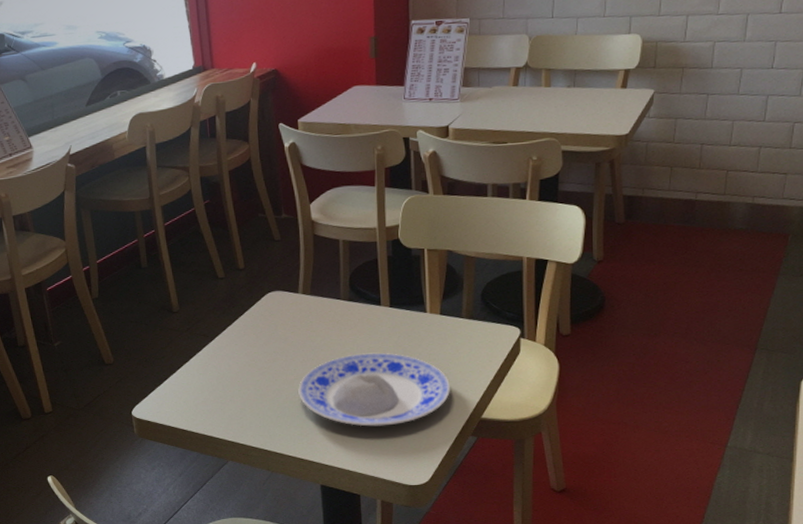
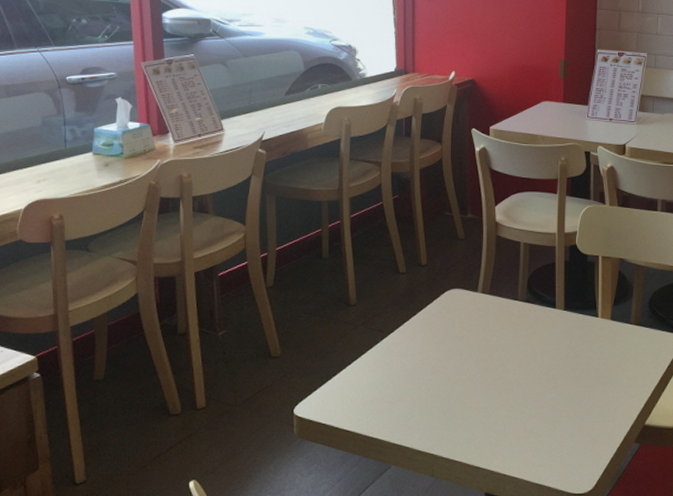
plate: present [298,352,450,427] -> none [470,355,617,431]

